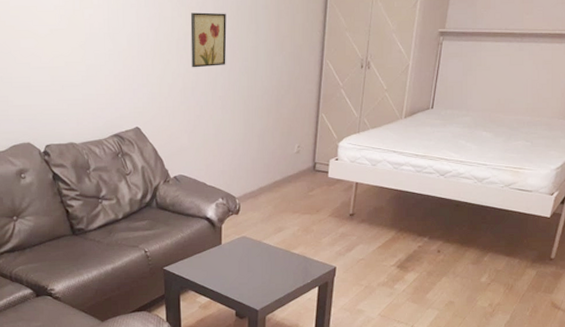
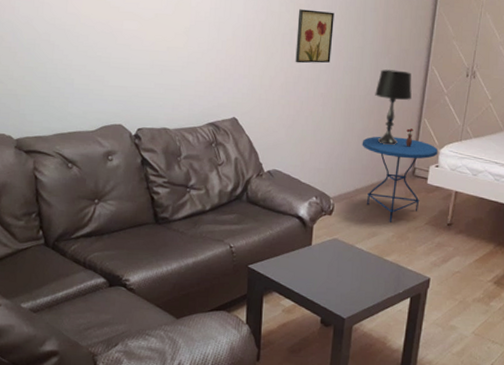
side table: none [262,124,338,217] -> present [362,128,439,222]
table lamp: none [272,67,308,142] -> present [375,69,412,145]

